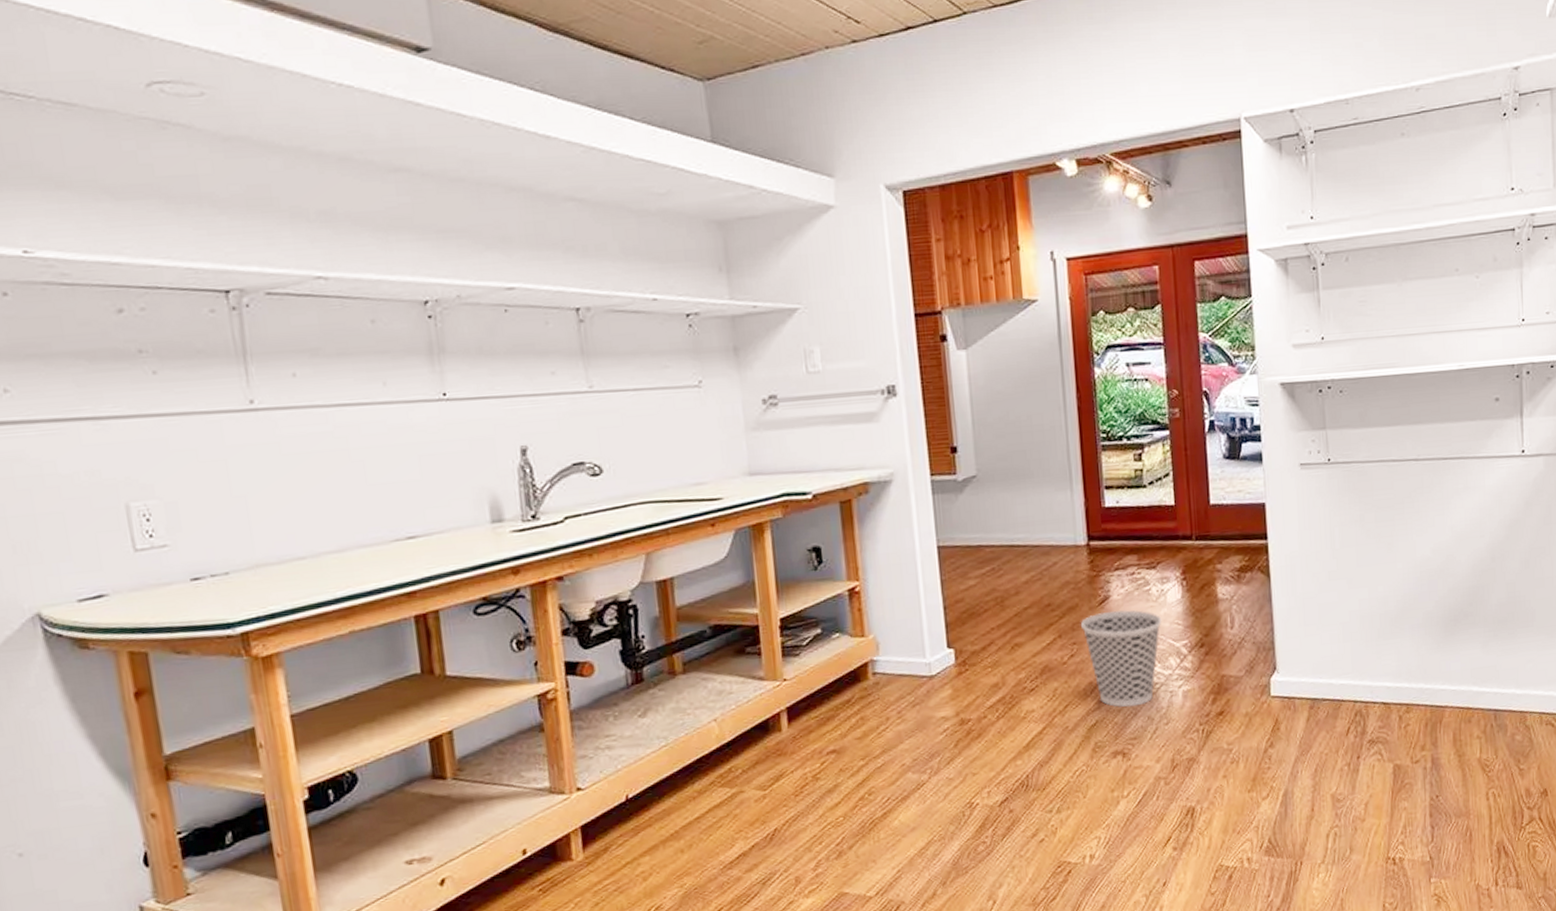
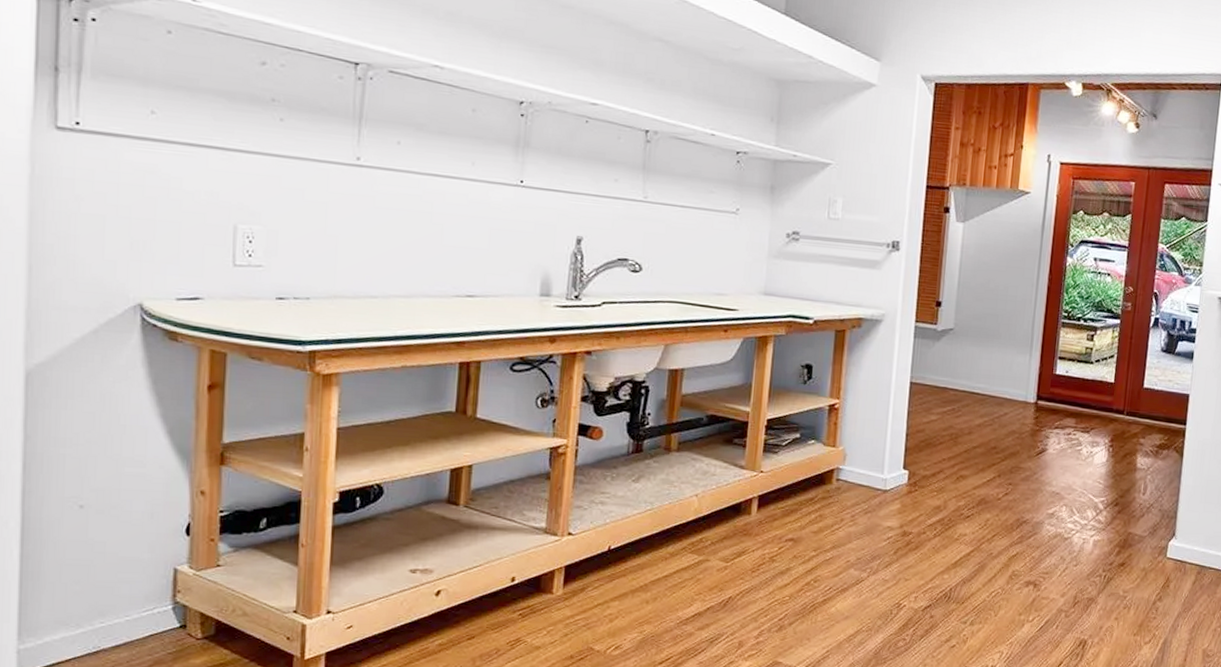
wastebasket: present [1080,609,1162,708] -> none [1017,462,1087,546]

